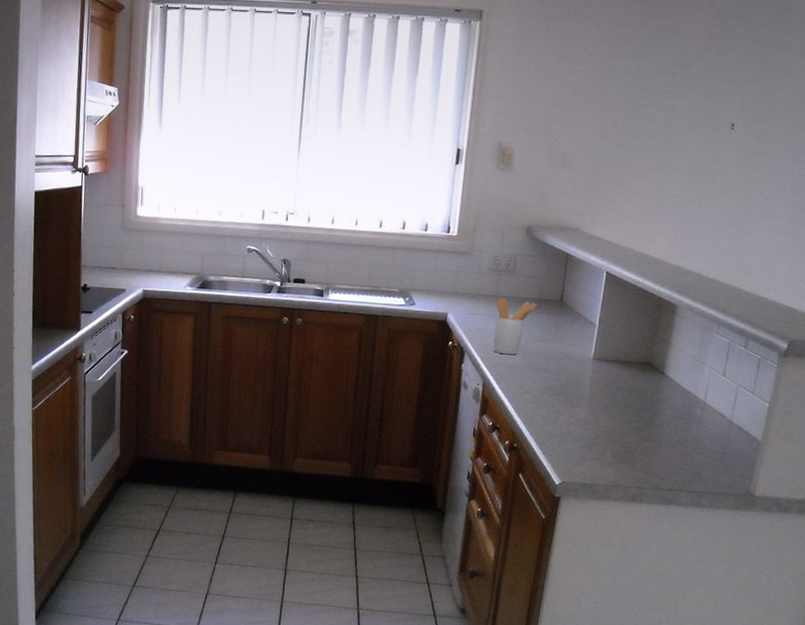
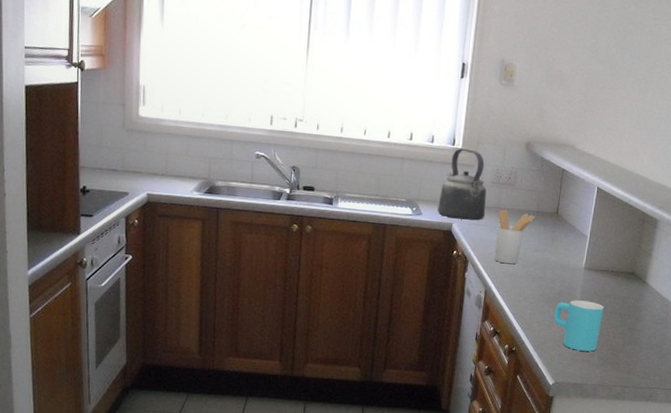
kettle: none [431,235,484,310] -> present [437,148,487,221]
cup: none [559,393,616,449] -> present [554,300,604,352]

